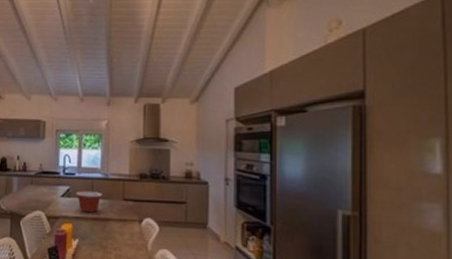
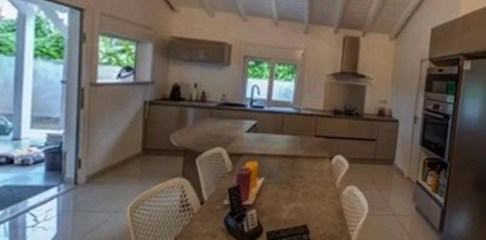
mixing bowl: present [76,191,102,213] -> none [264,126,293,150]

